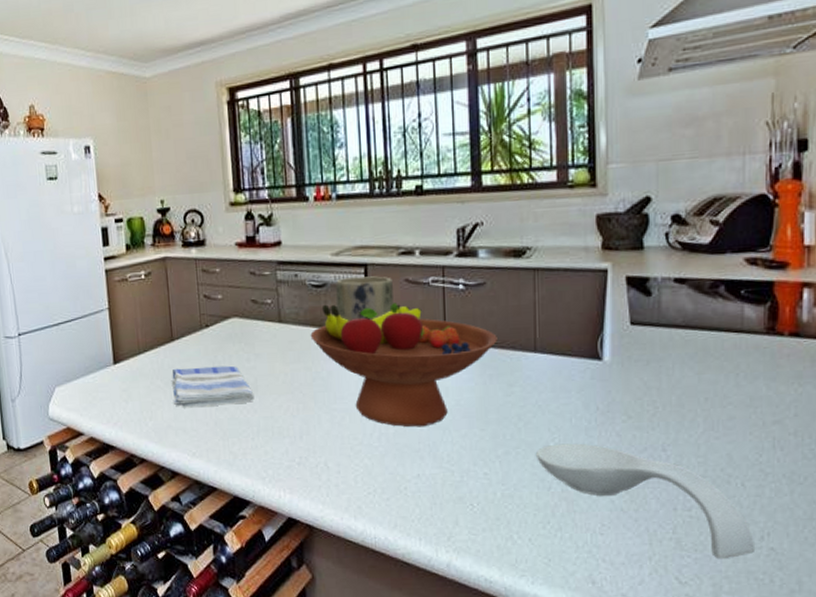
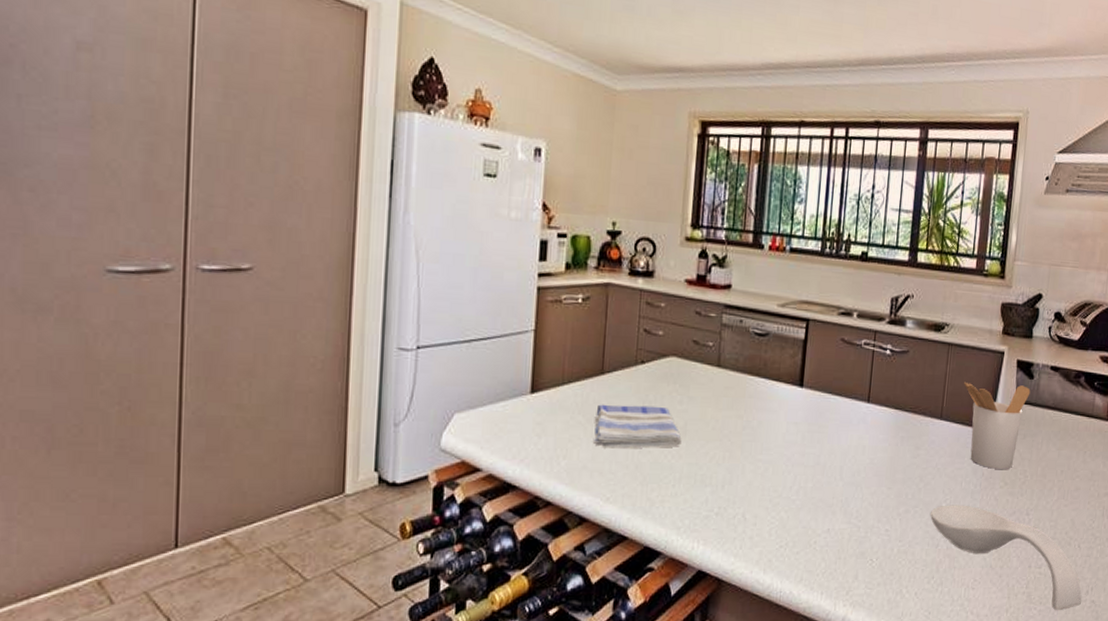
fruit bowl: present [310,303,497,427] -> none [746,354,912,483]
plant pot: present [335,276,393,321] -> none [775,330,830,374]
utensil holder: none [558,305,649,402] -> present [963,381,1031,470]

